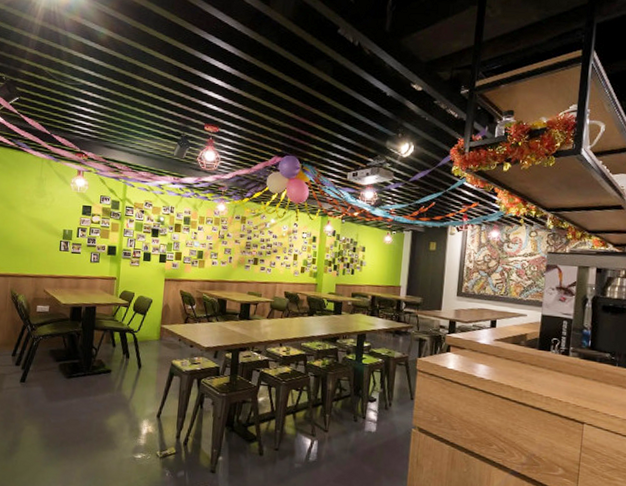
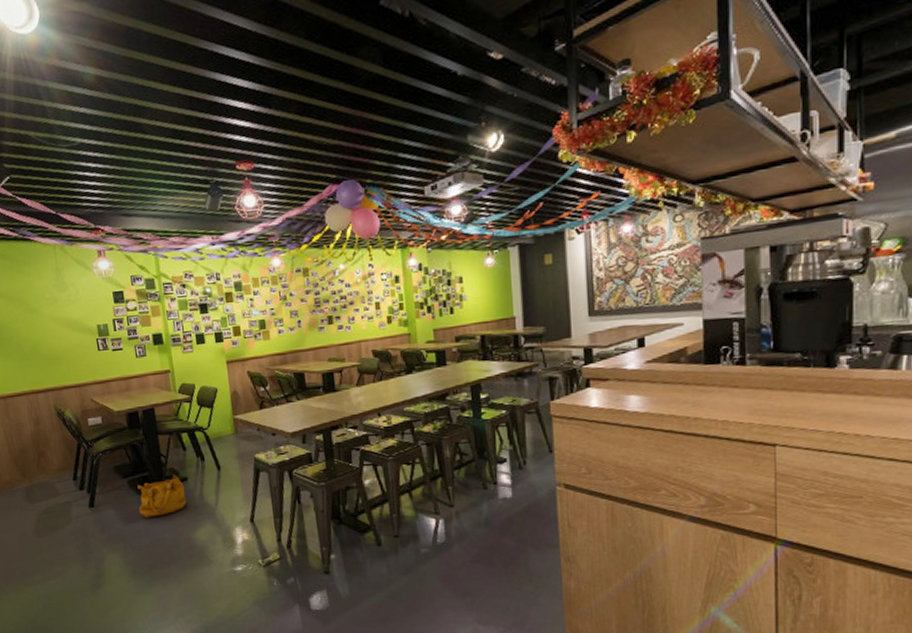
handbag: none [63,365,107,400] -> present [137,474,186,518]

